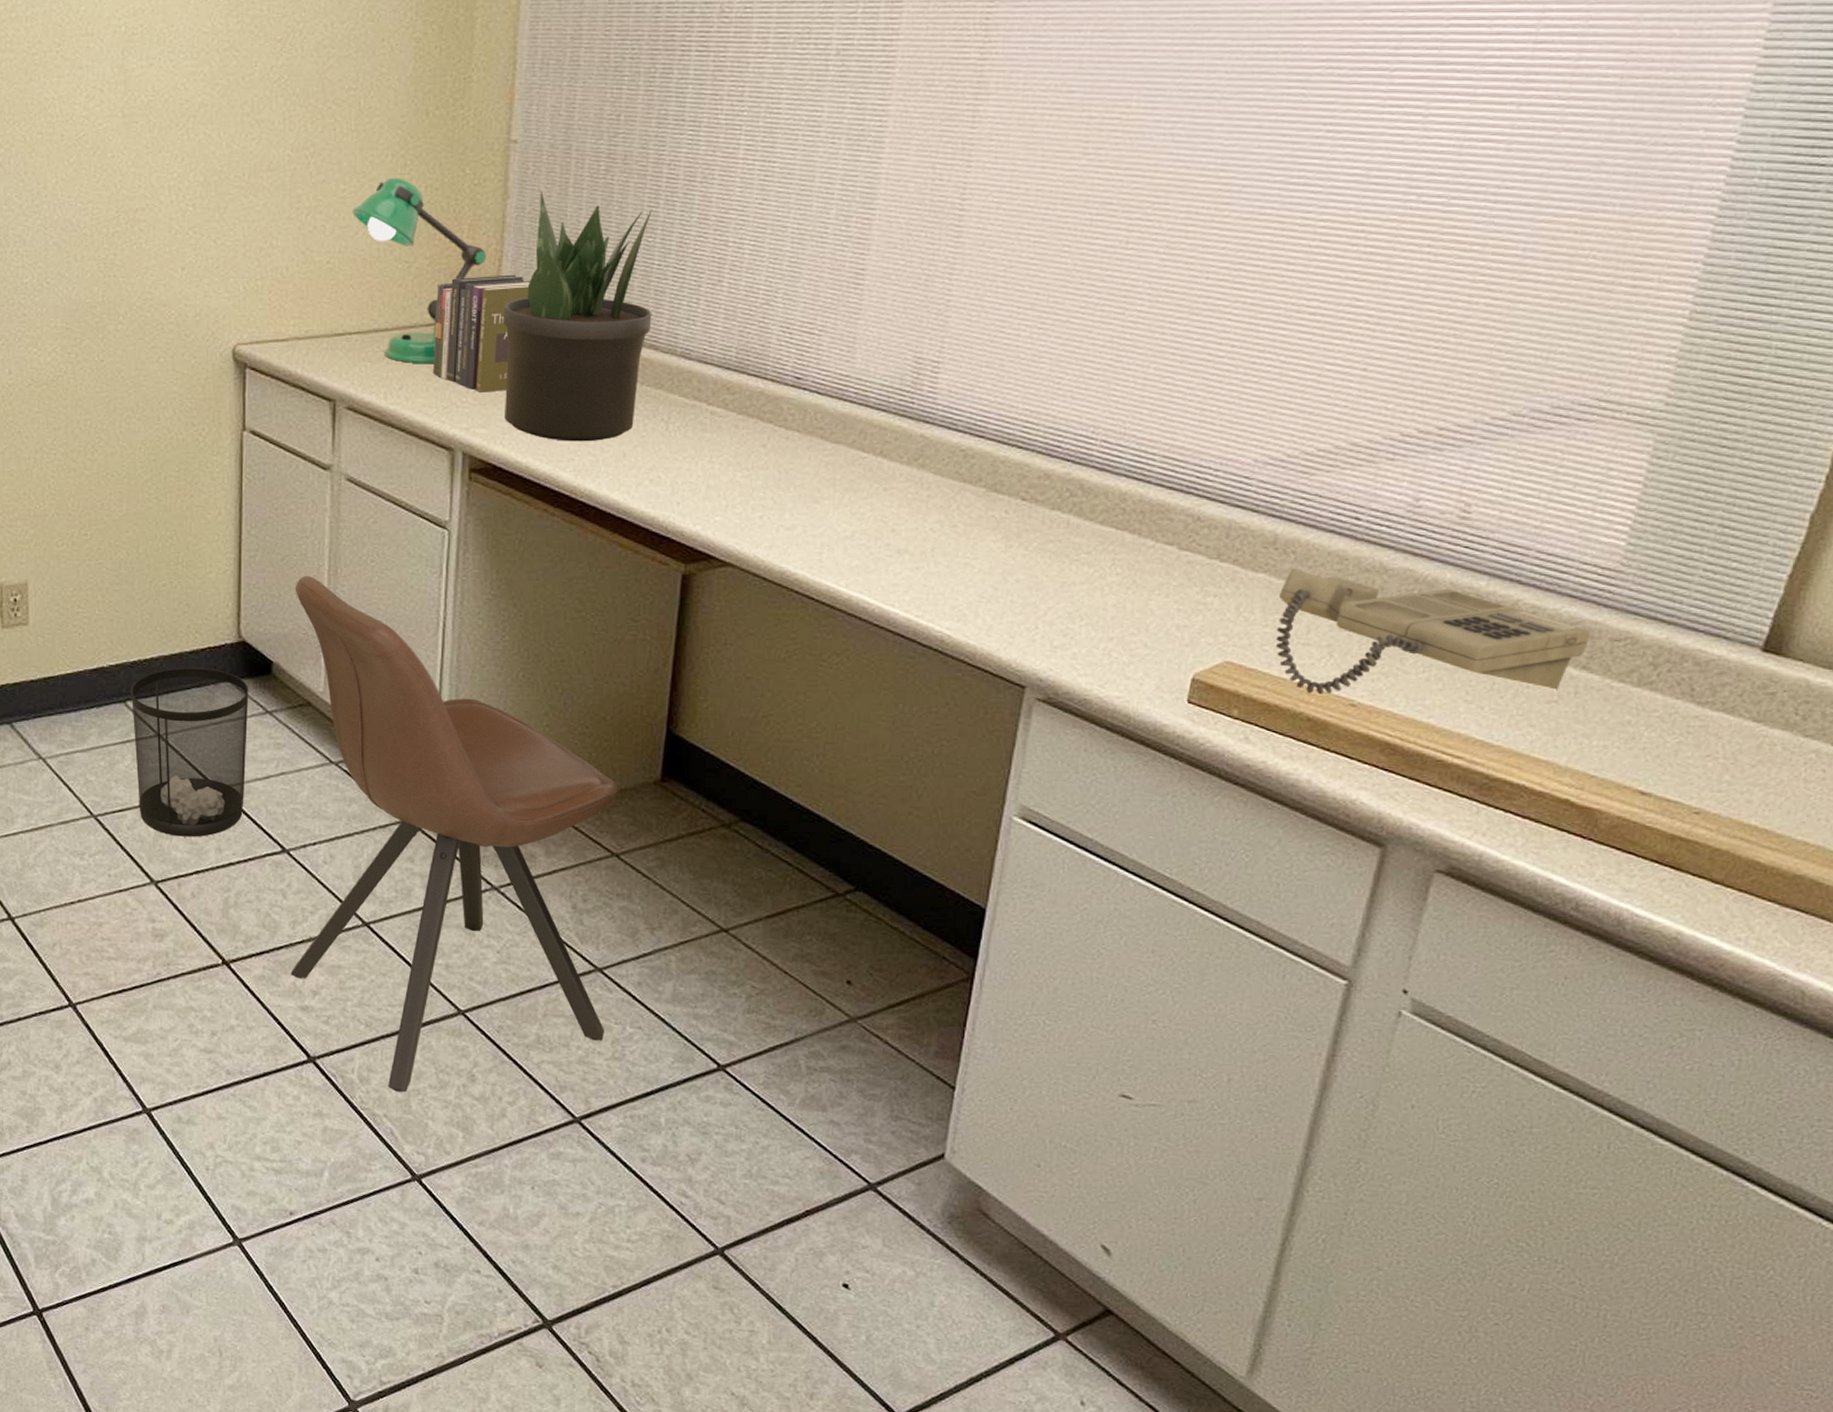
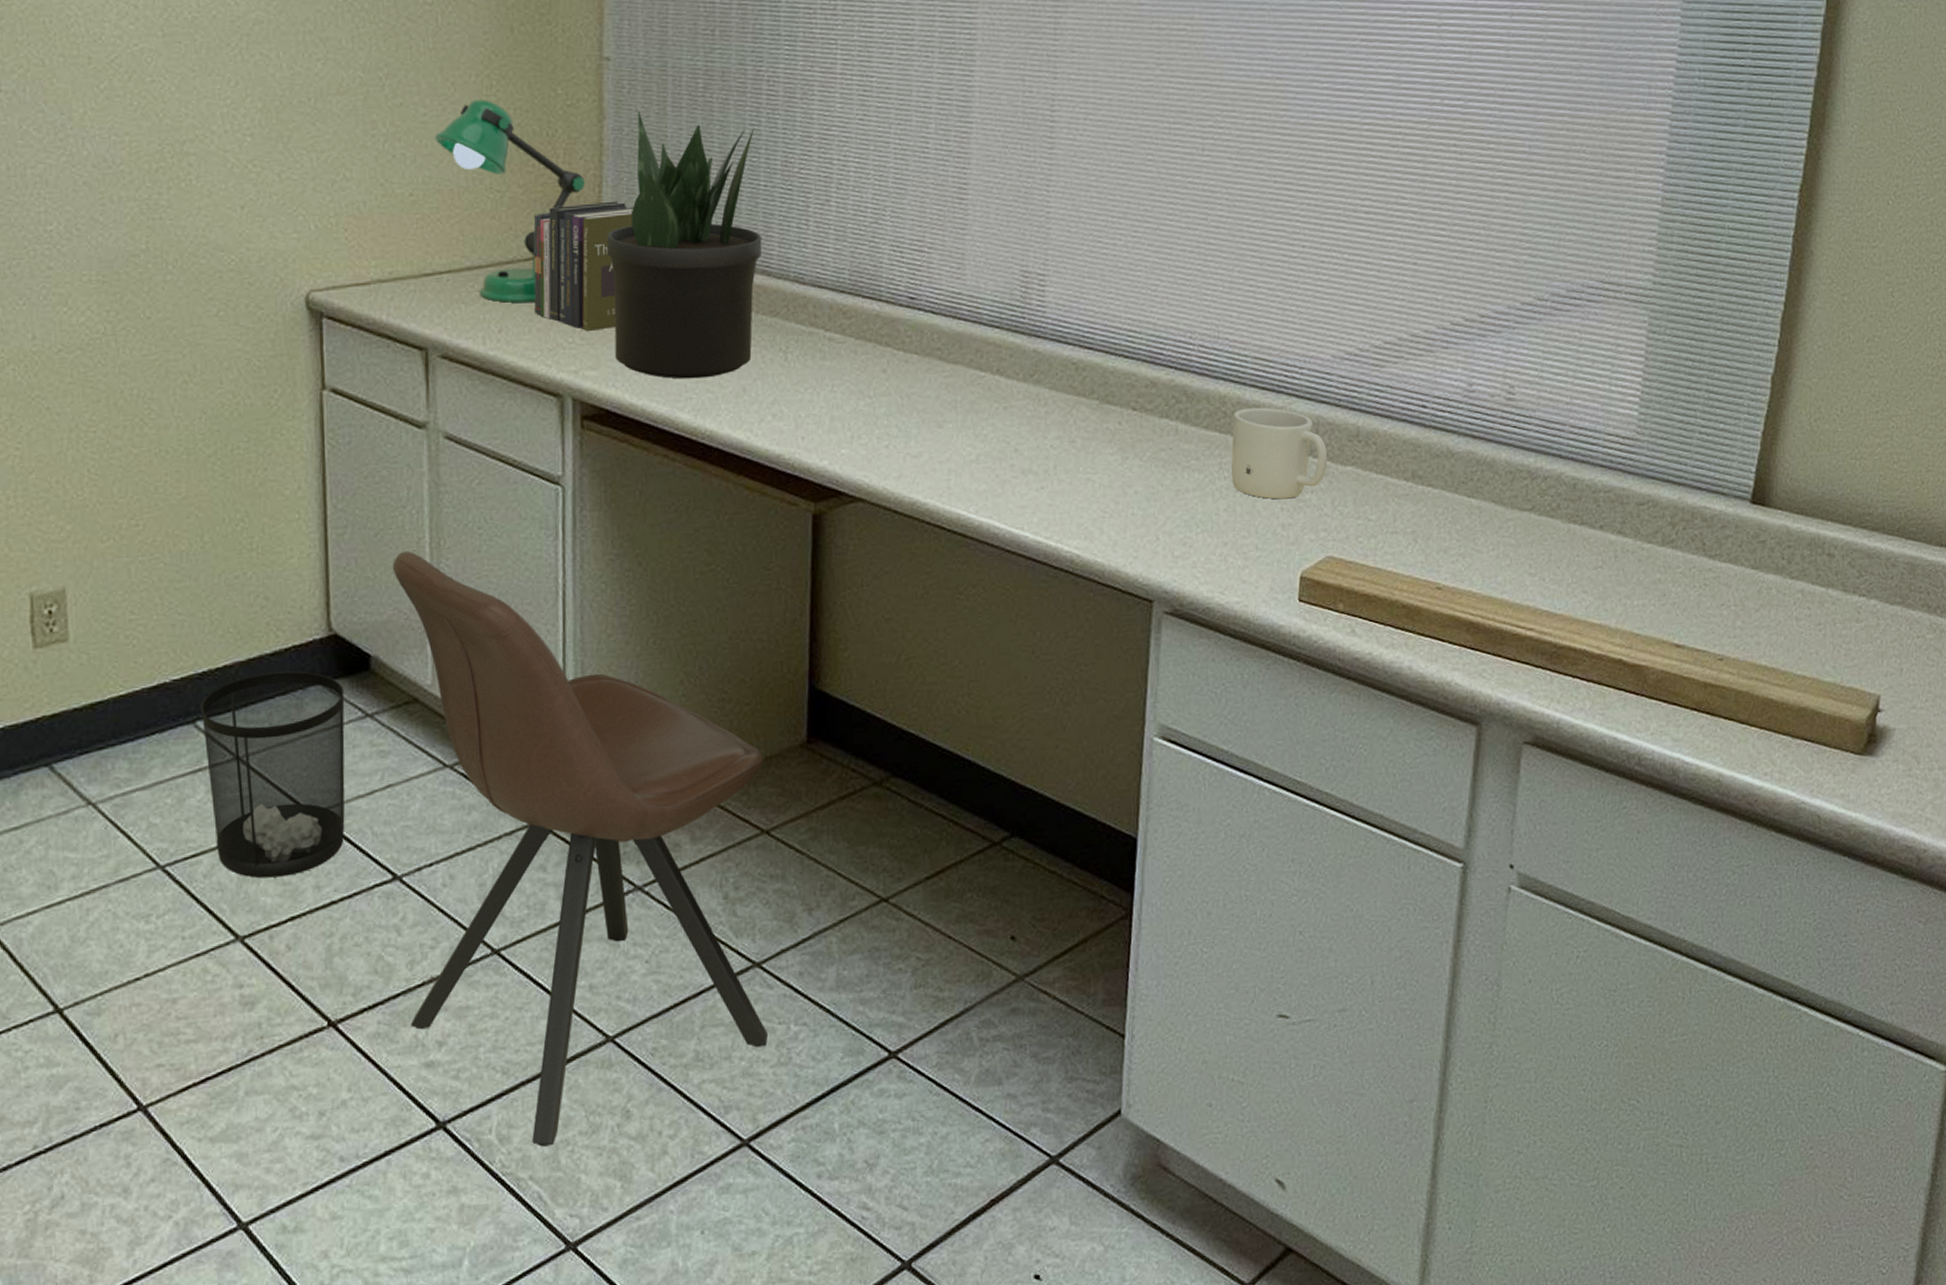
mug: none [1125,506,1238,601] -> present [1231,407,1328,500]
telephone: present [1275,568,1590,695] -> none [1367,459,1620,581]

